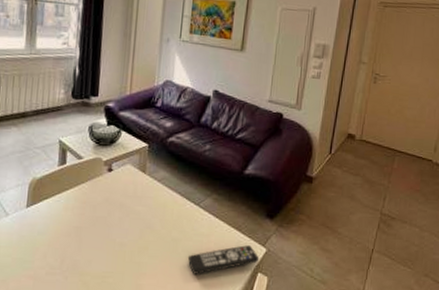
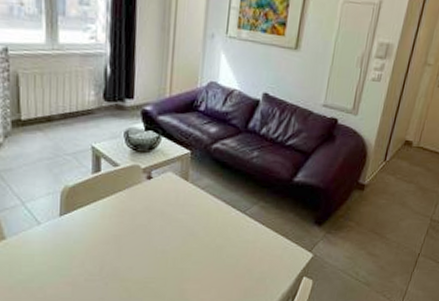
remote control: present [187,245,260,274] -> none [232,251,306,279]

